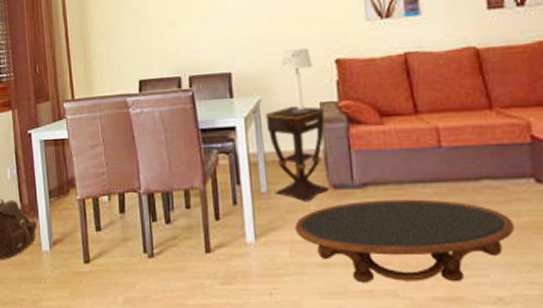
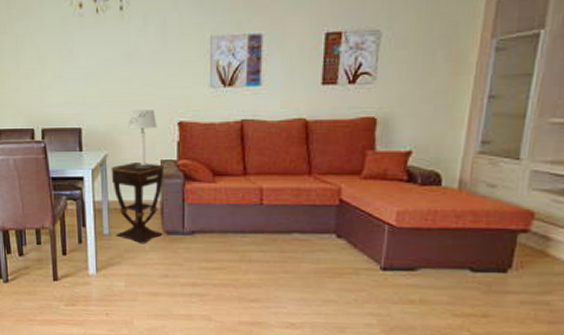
coffee table: present [295,199,516,283] -> none [131,245,314,311]

